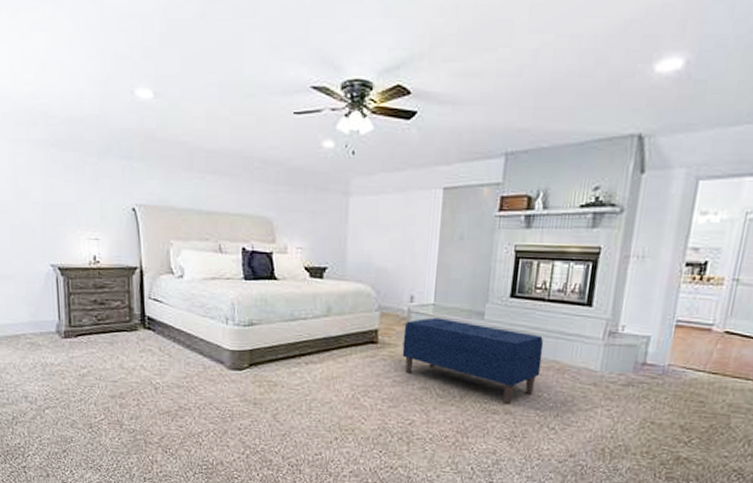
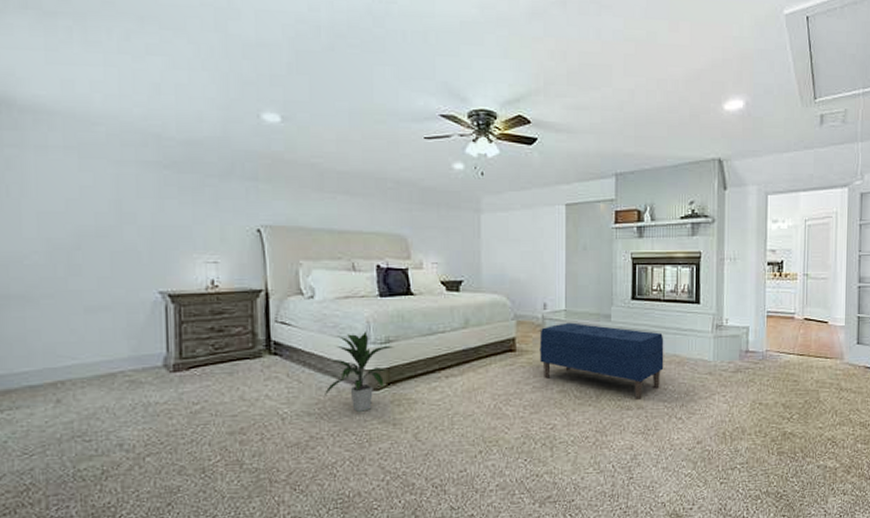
indoor plant: none [191,312,257,389] -> present [323,331,394,412]

